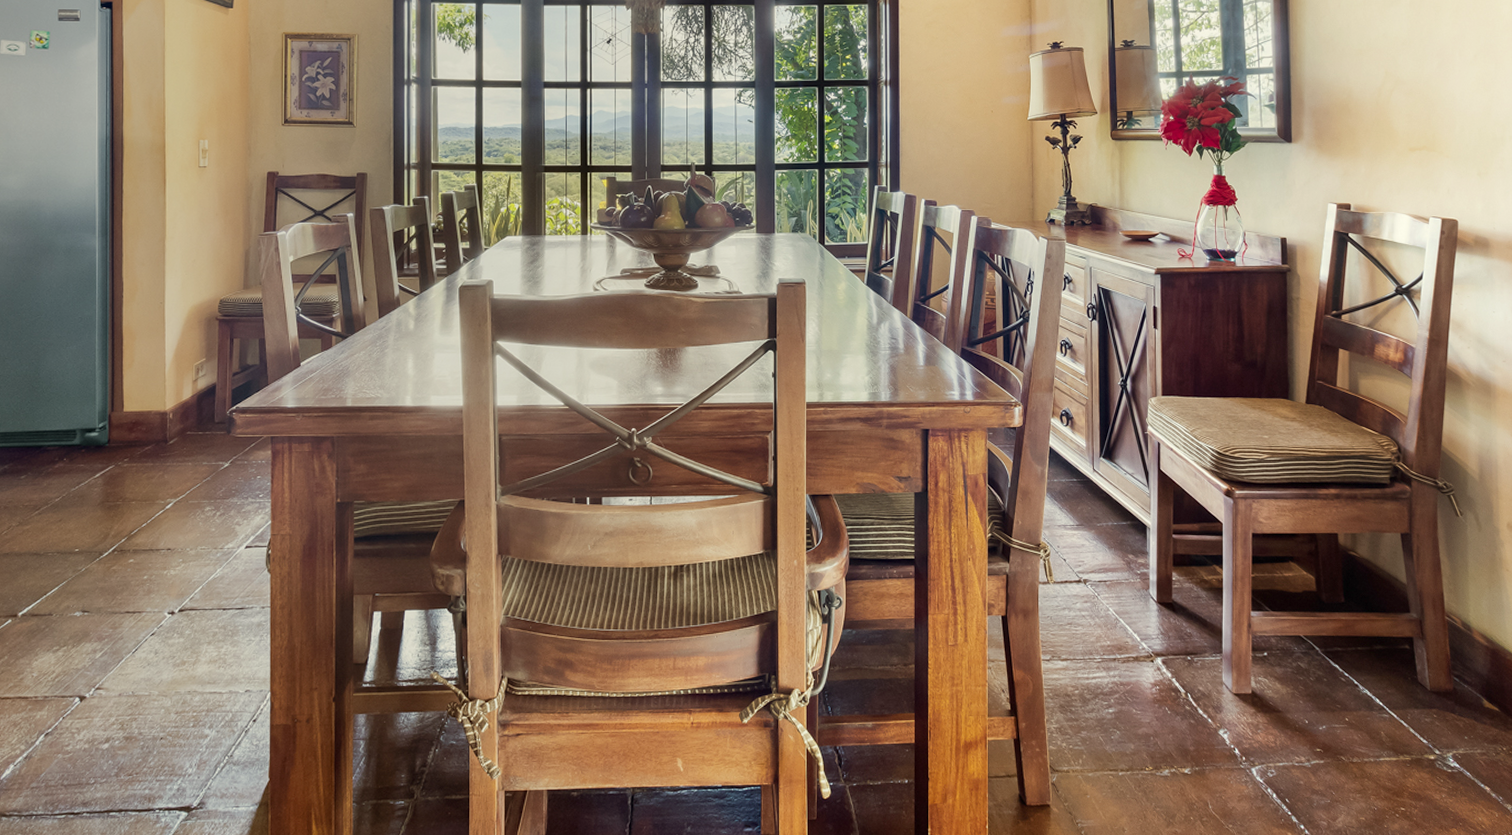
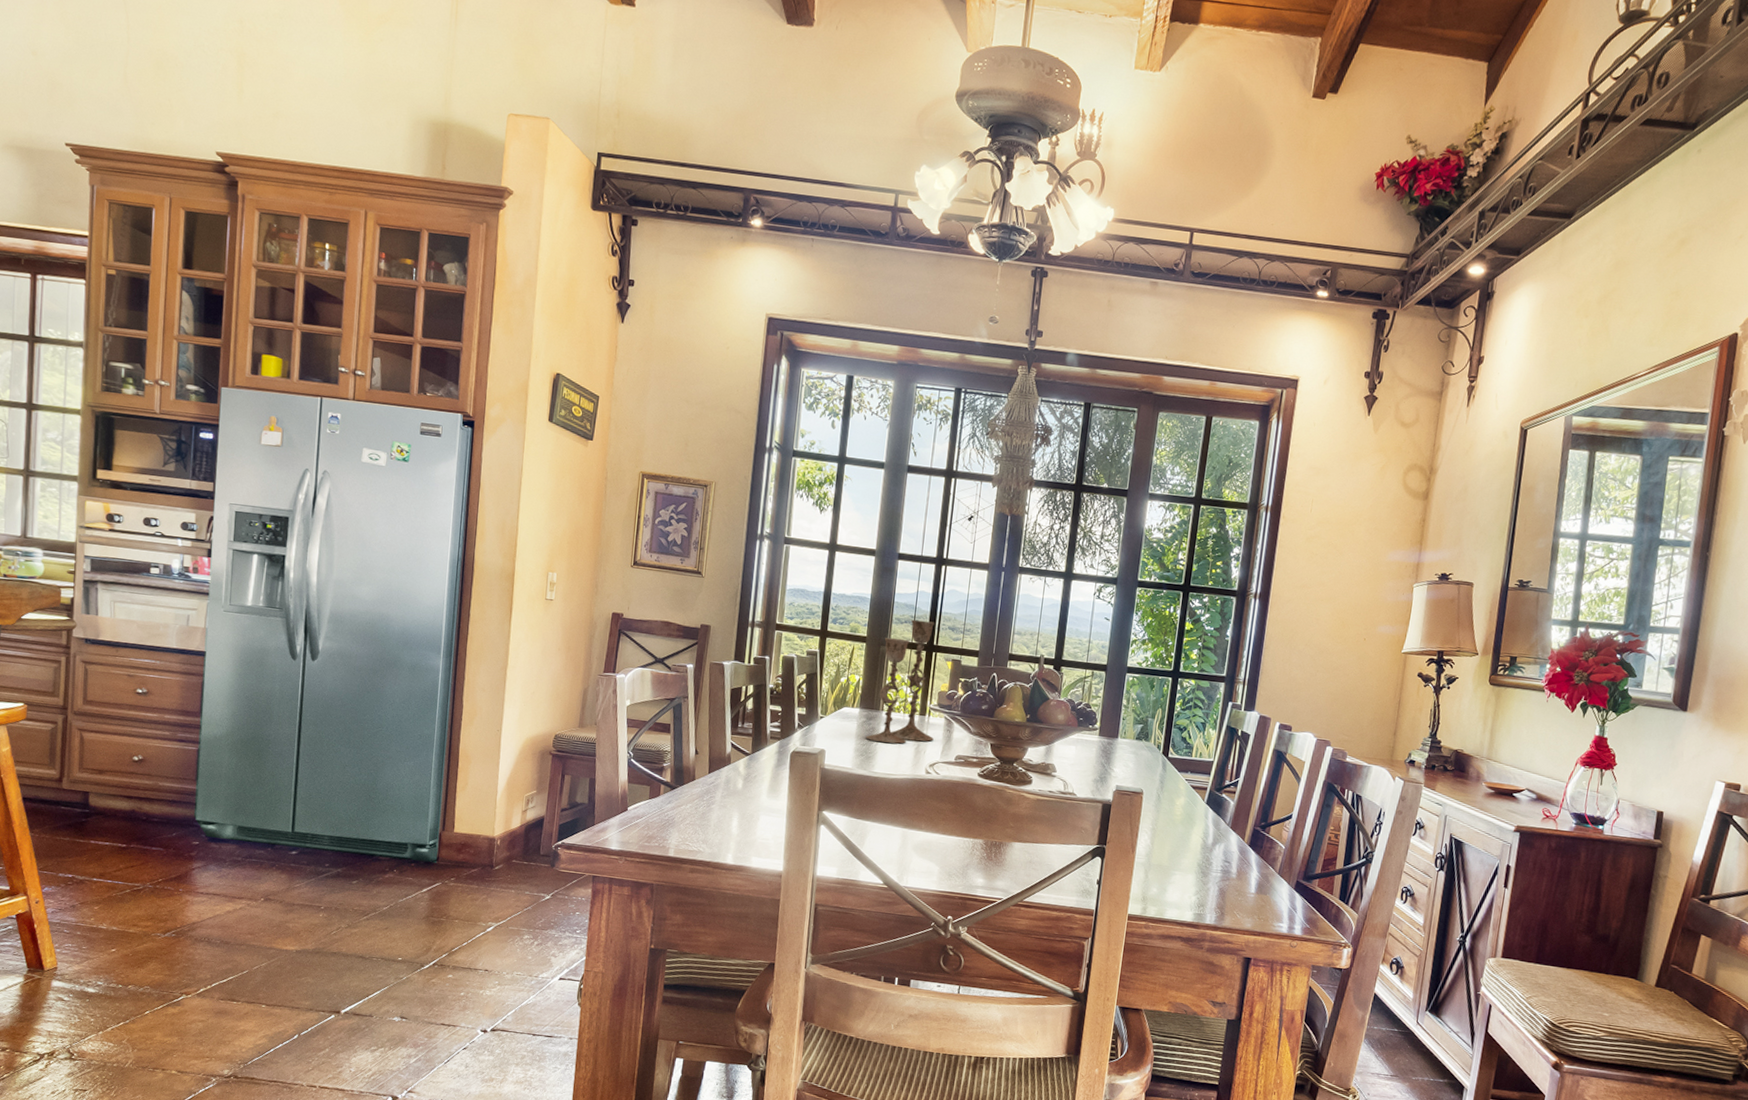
candlestick: none [531,143,598,266] -> present [866,619,935,744]

